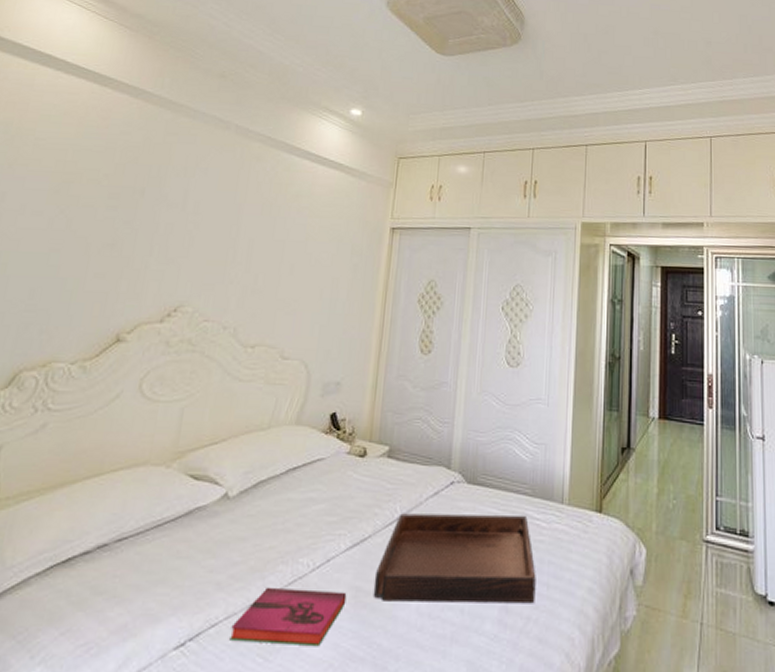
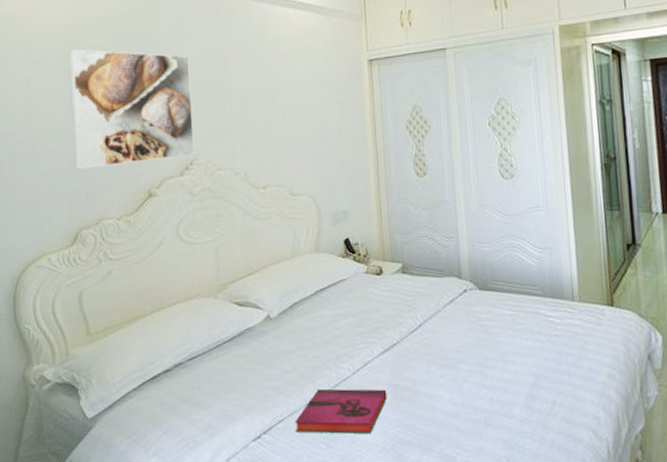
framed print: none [33,169,200,302] -> present [69,48,195,170]
serving tray: present [373,513,536,604] -> none [408,313,558,395]

